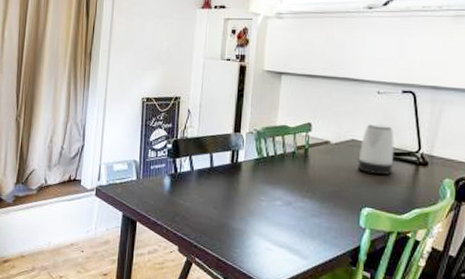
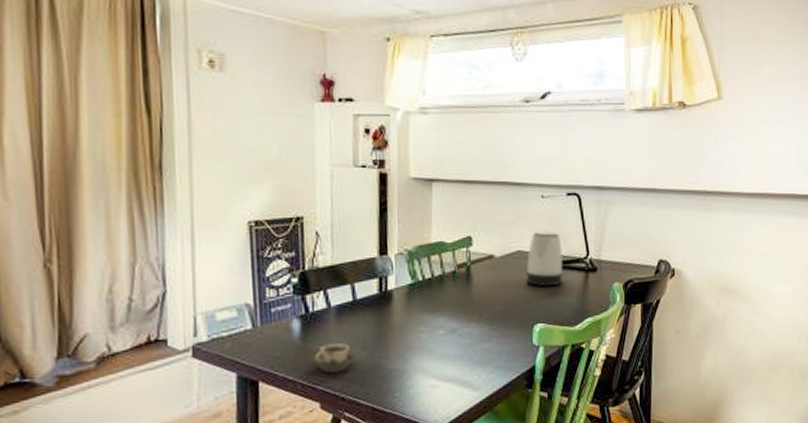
cup: none [175,199,209,224] -> present [311,342,357,373]

